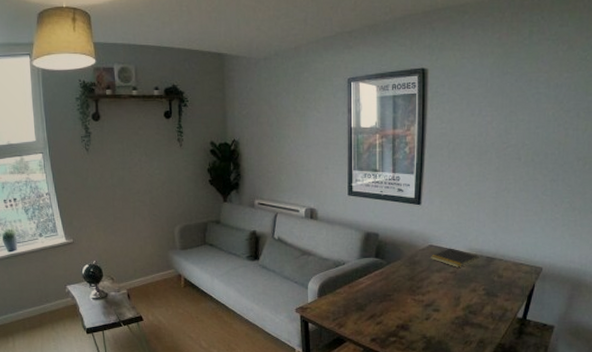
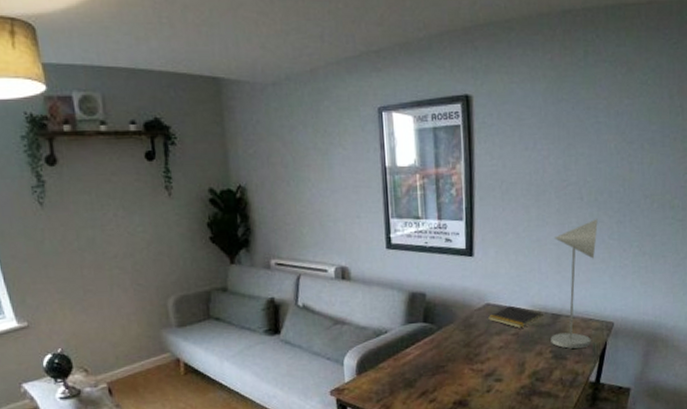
desk lamp: none [484,177,533,288] -> present [551,219,598,349]

